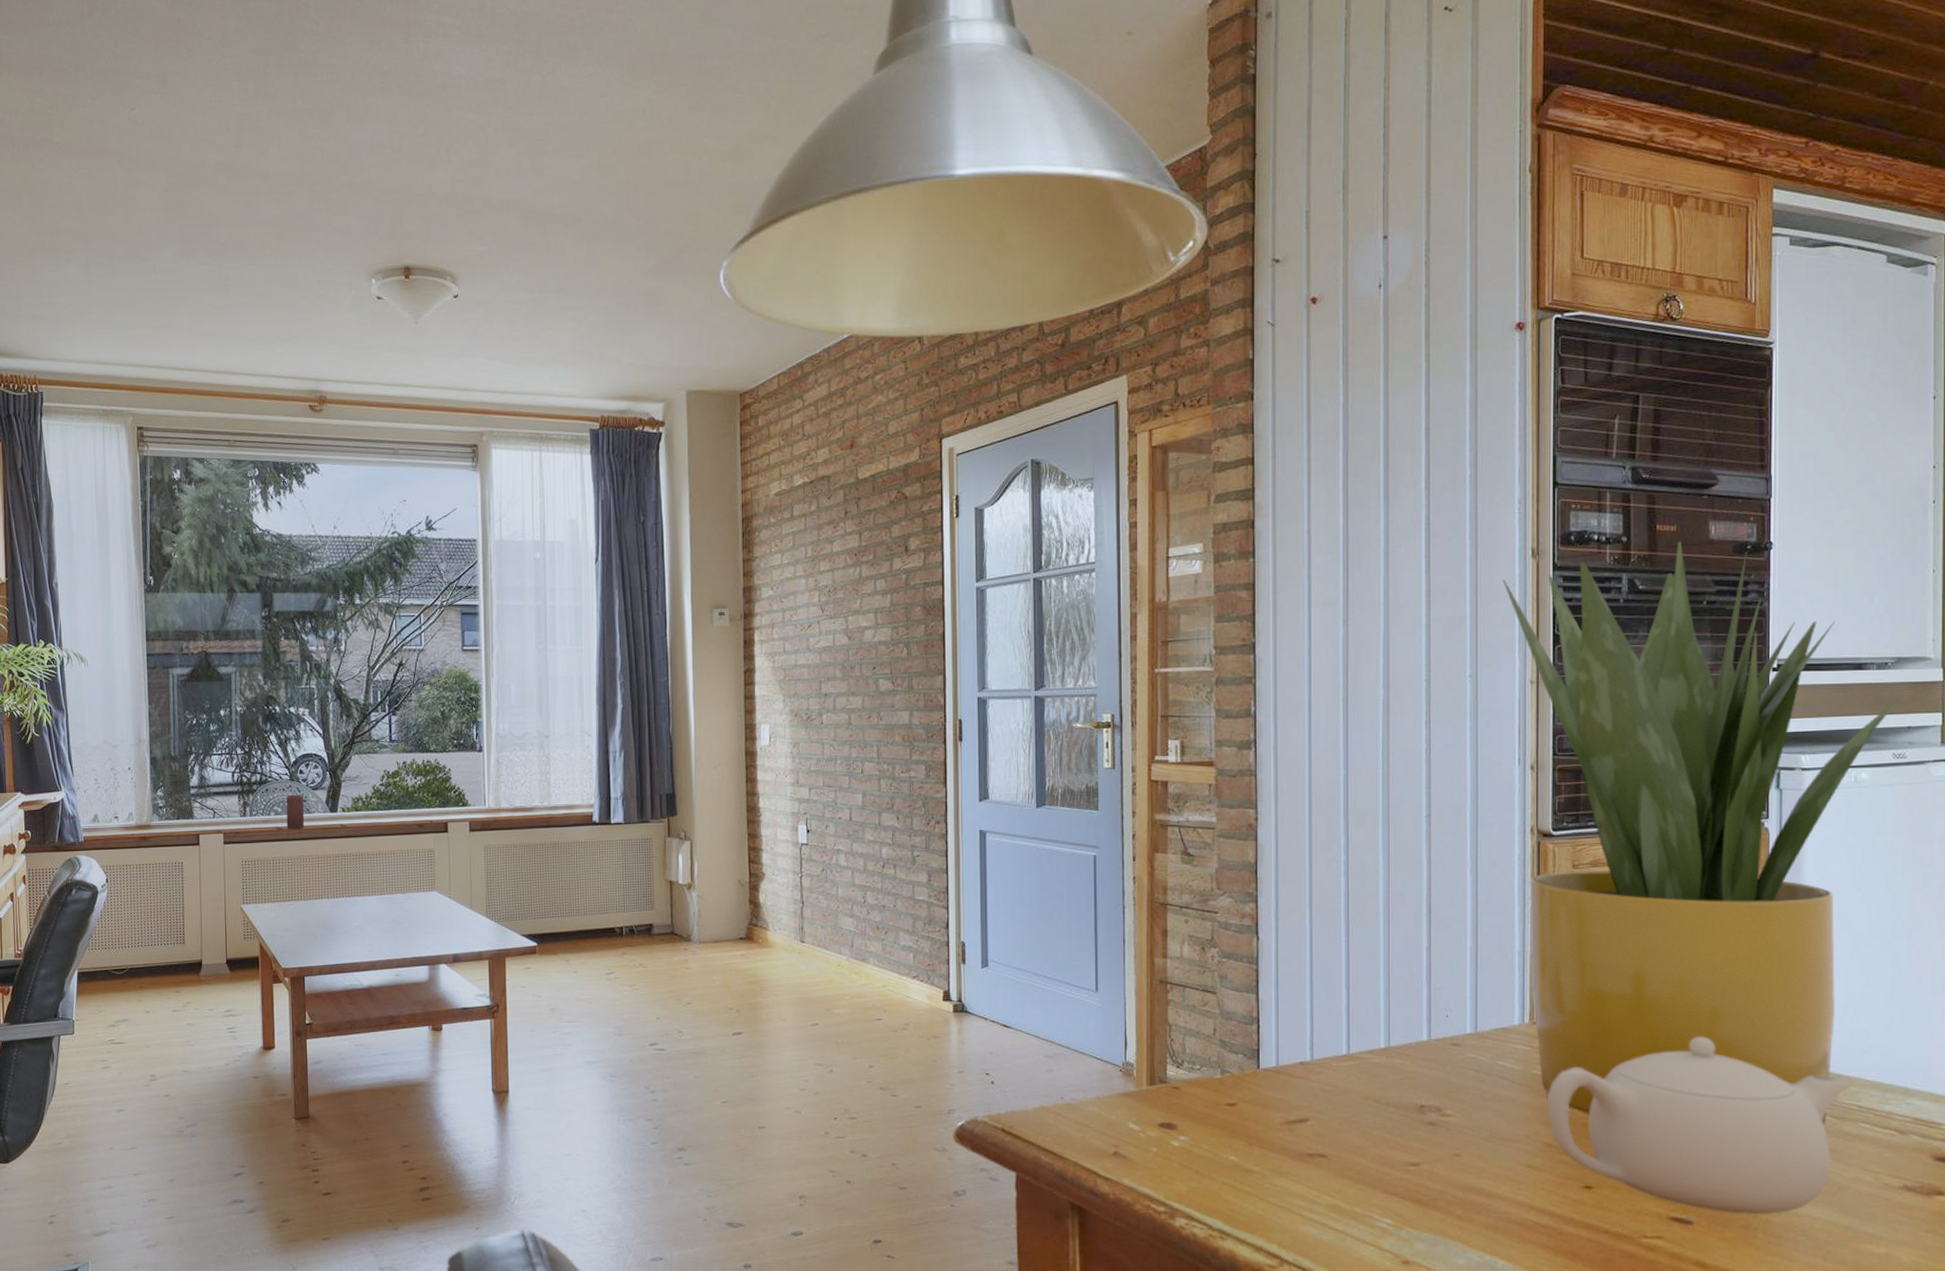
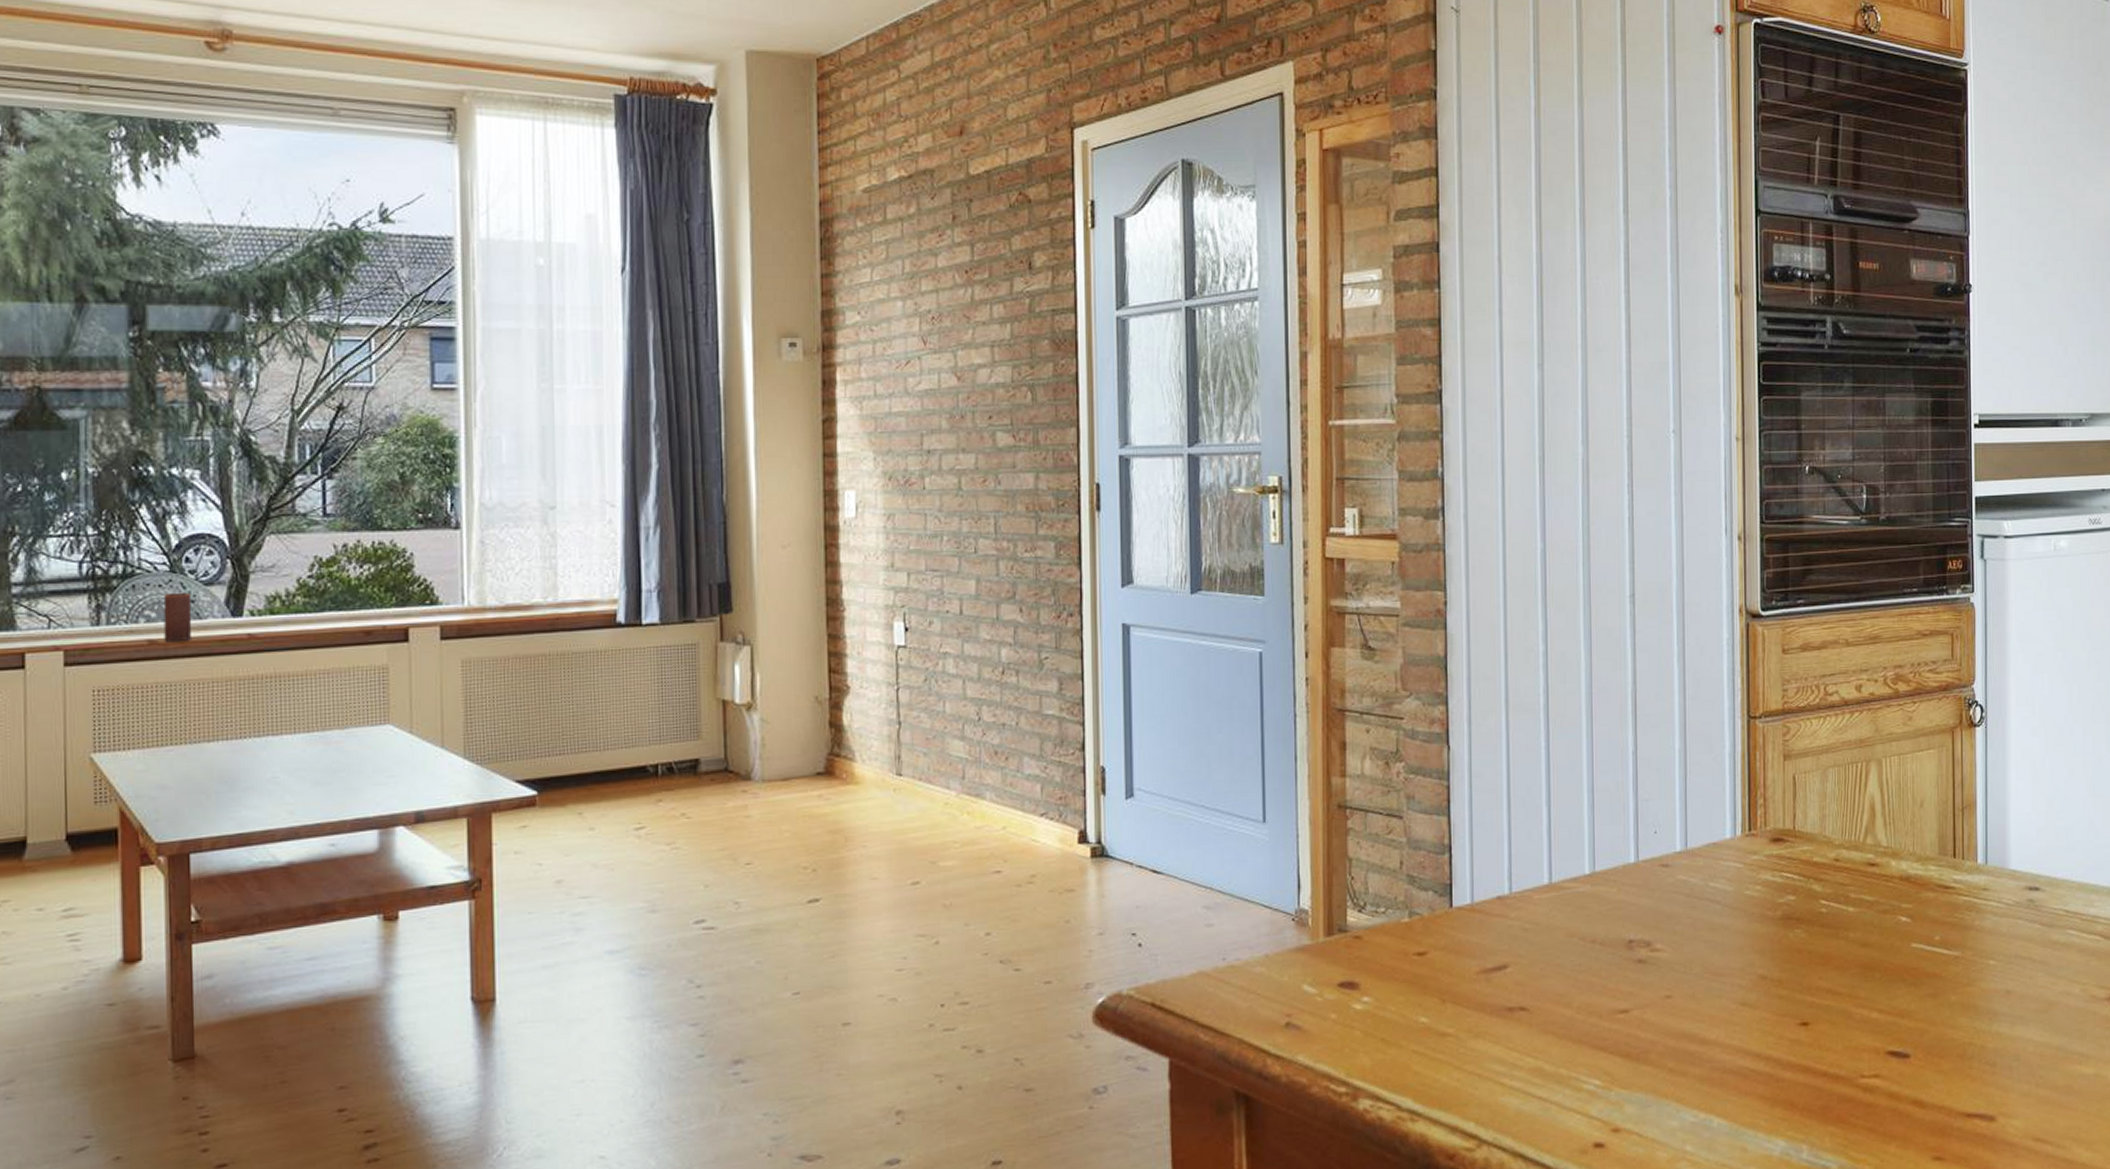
planter: present [1503,541,1899,1125] -> none [1706,281,2093,938]
teapot: present [1547,1036,1852,1215] -> none [1761,841,2059,1042]

